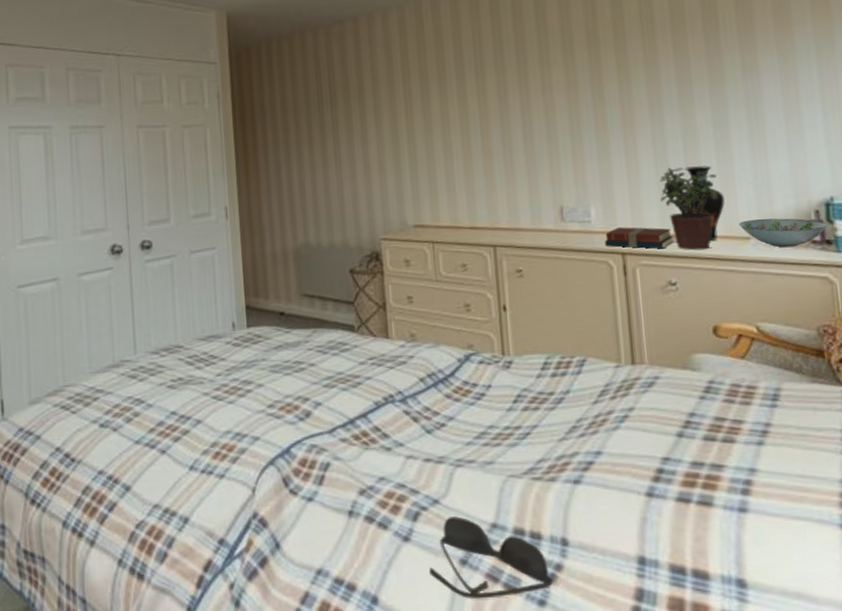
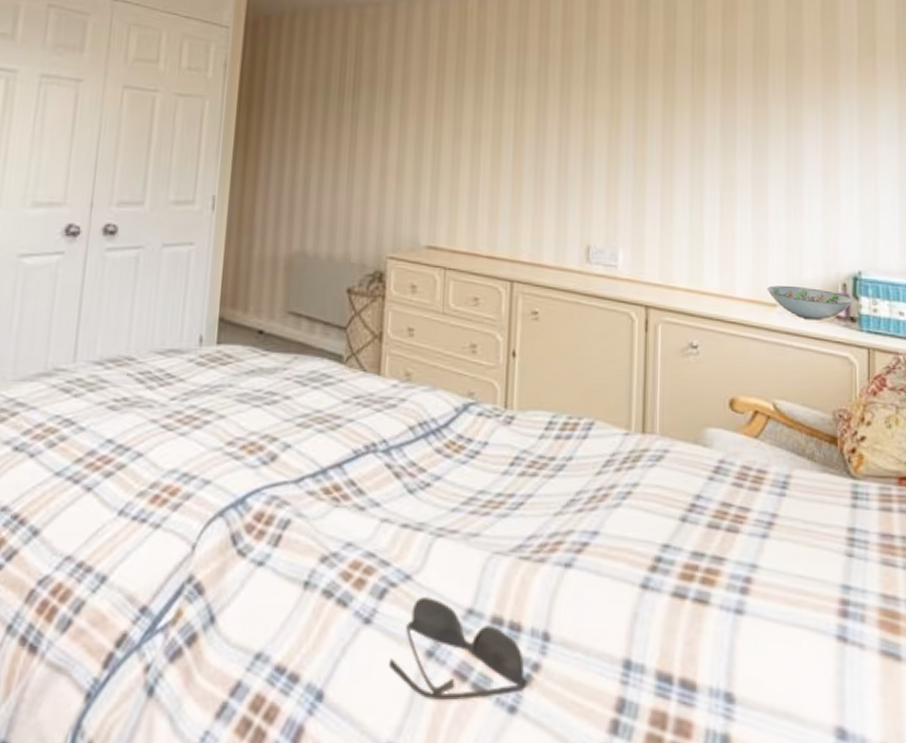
books: present [605,227,674,250] -> none [629,277,700,306]
potted plant: present [660,167,718,251] -> none [691,217,750,313]
vase: present [680,165,725,241] -> none [711,218,755,304]

